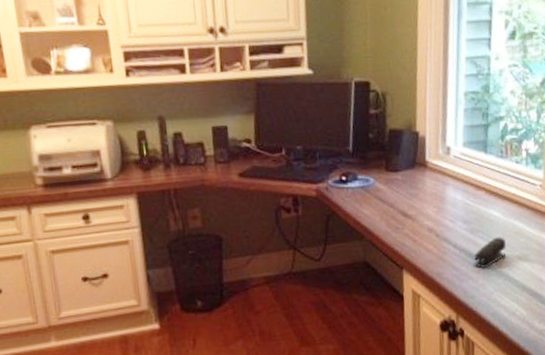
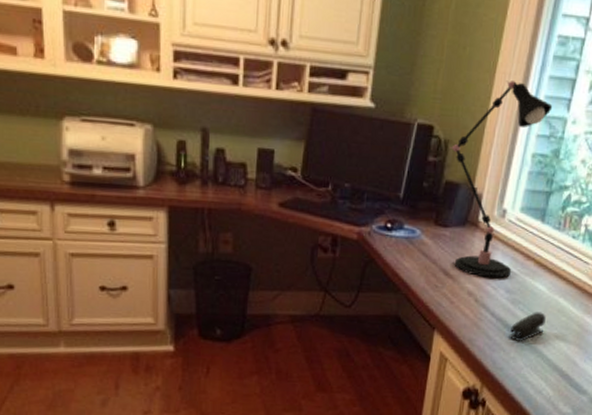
desk lamp: none [388,31,475,213] -> present [450,80,553,279]

